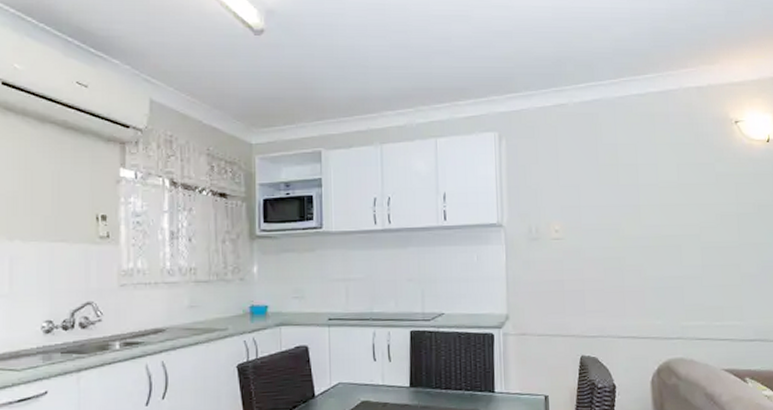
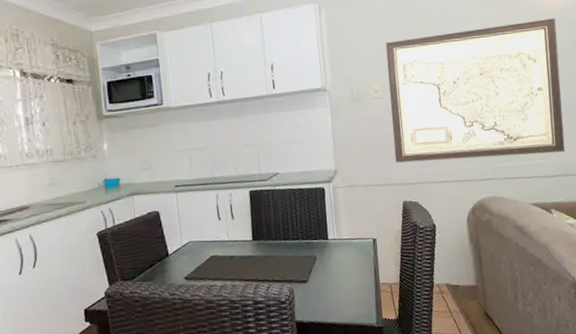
wall art: none [569,167,763,315] -> present [385,18,565,163]

